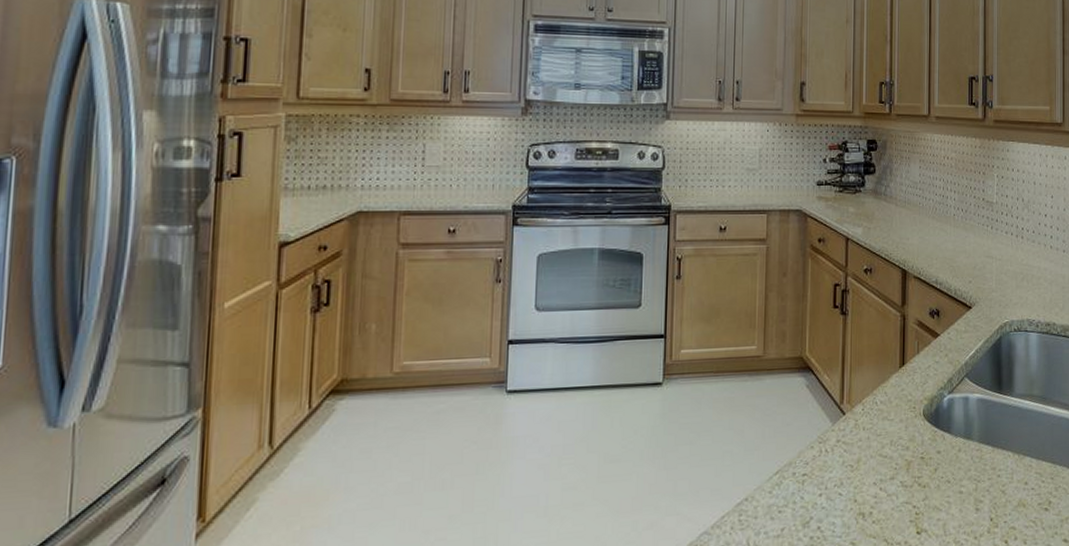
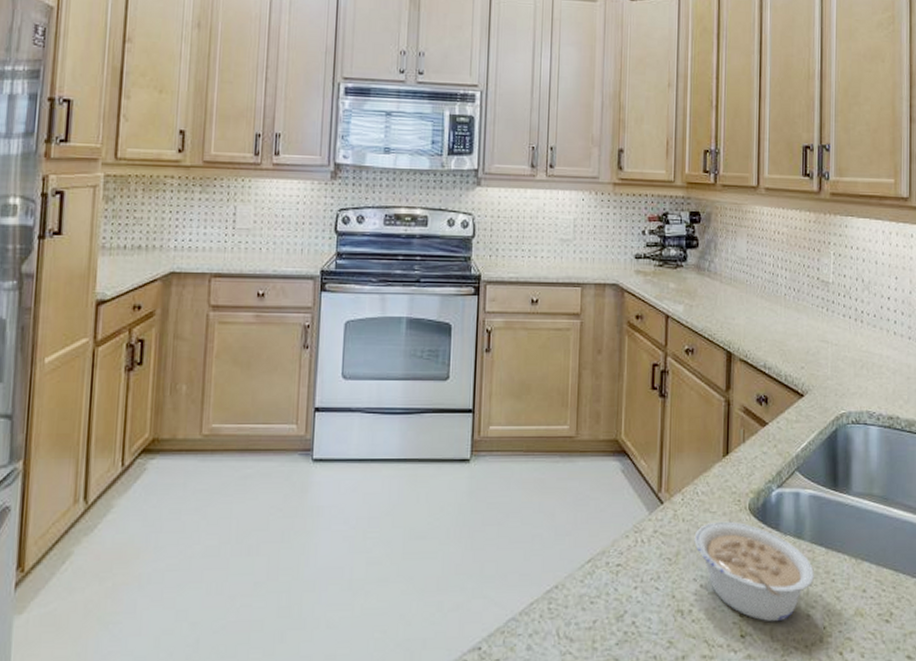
legume: none [874,427,982,518] -> present [694,521,814,622]

